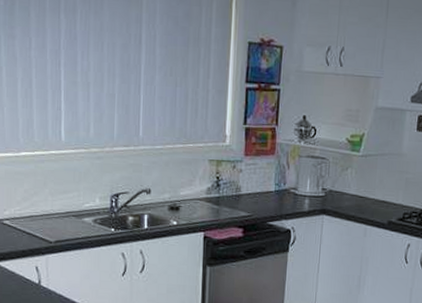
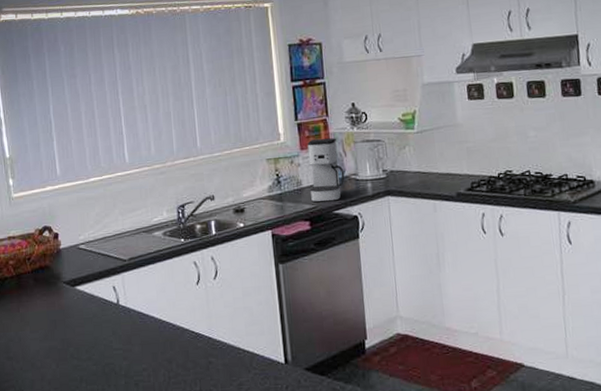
coffee maker: none [248,146,285,212] -> present [307,138,345,203]

